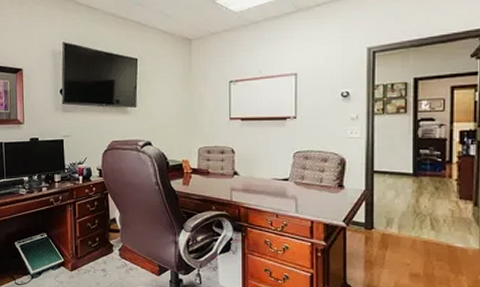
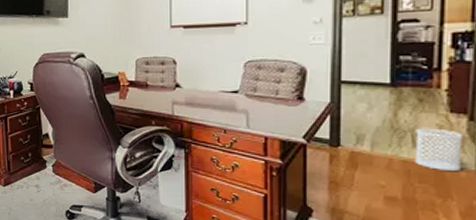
wastebasket: none [433,212,470,250] -> present [415,128,464,171]

